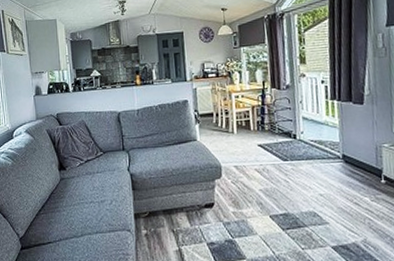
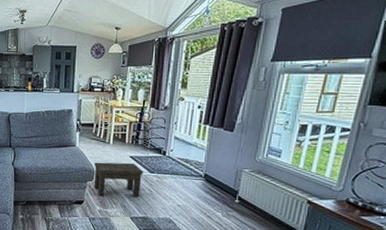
side table: none [220,152,276,195] -> present [93,162,144,198]

